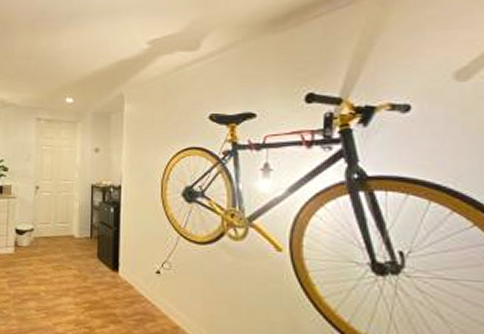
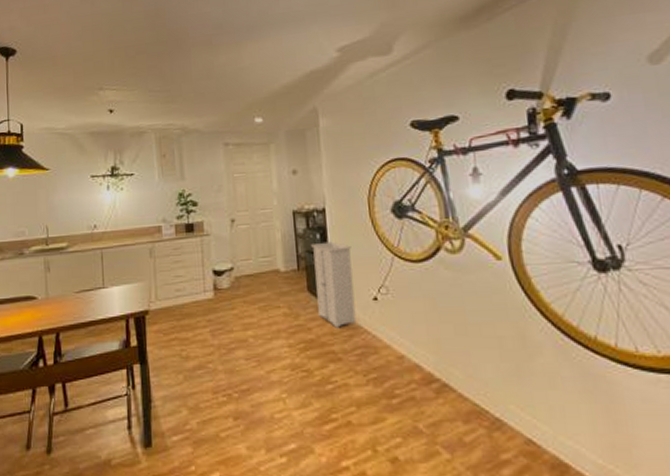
storage cabinet: none [105,216,141,294] -> present [311,241,357,328]

